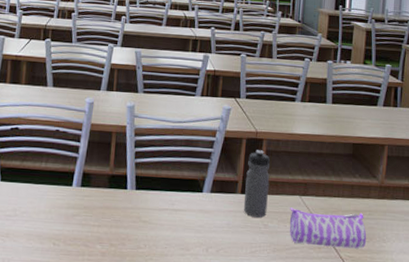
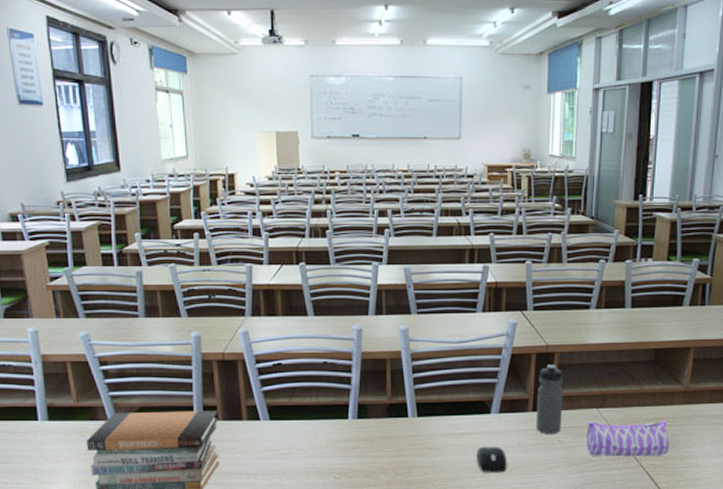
computer mouse: none [187,224,216,252] -> present [476,446,508,473]

